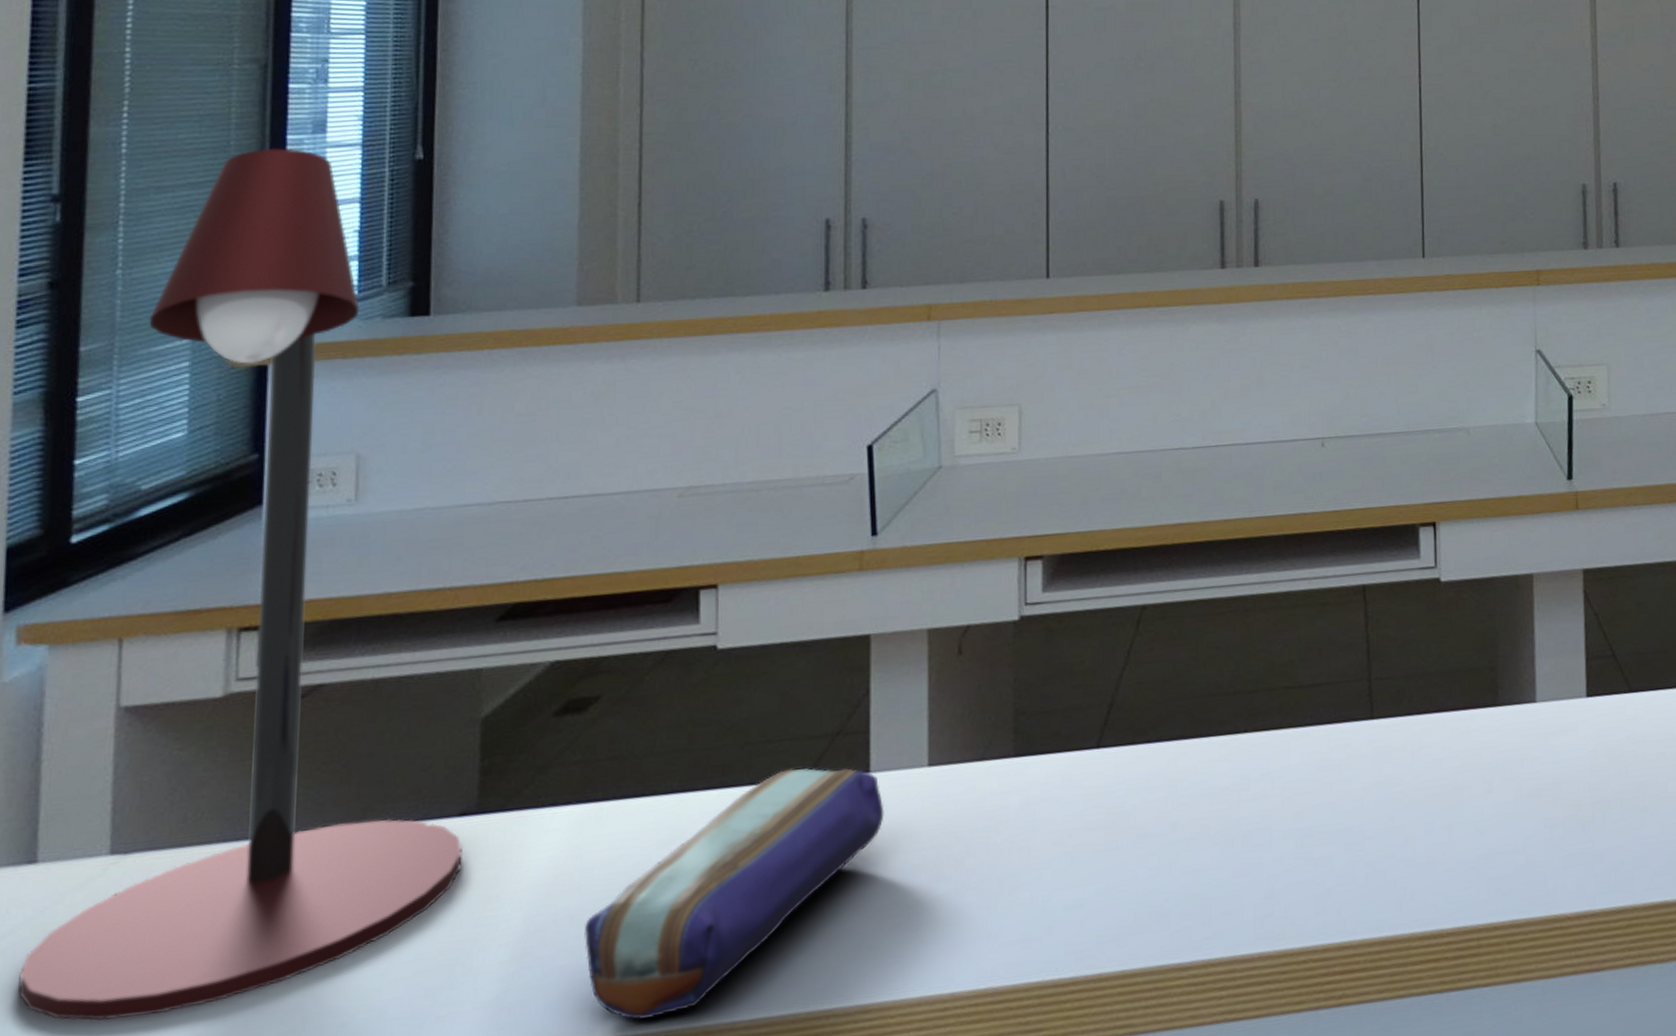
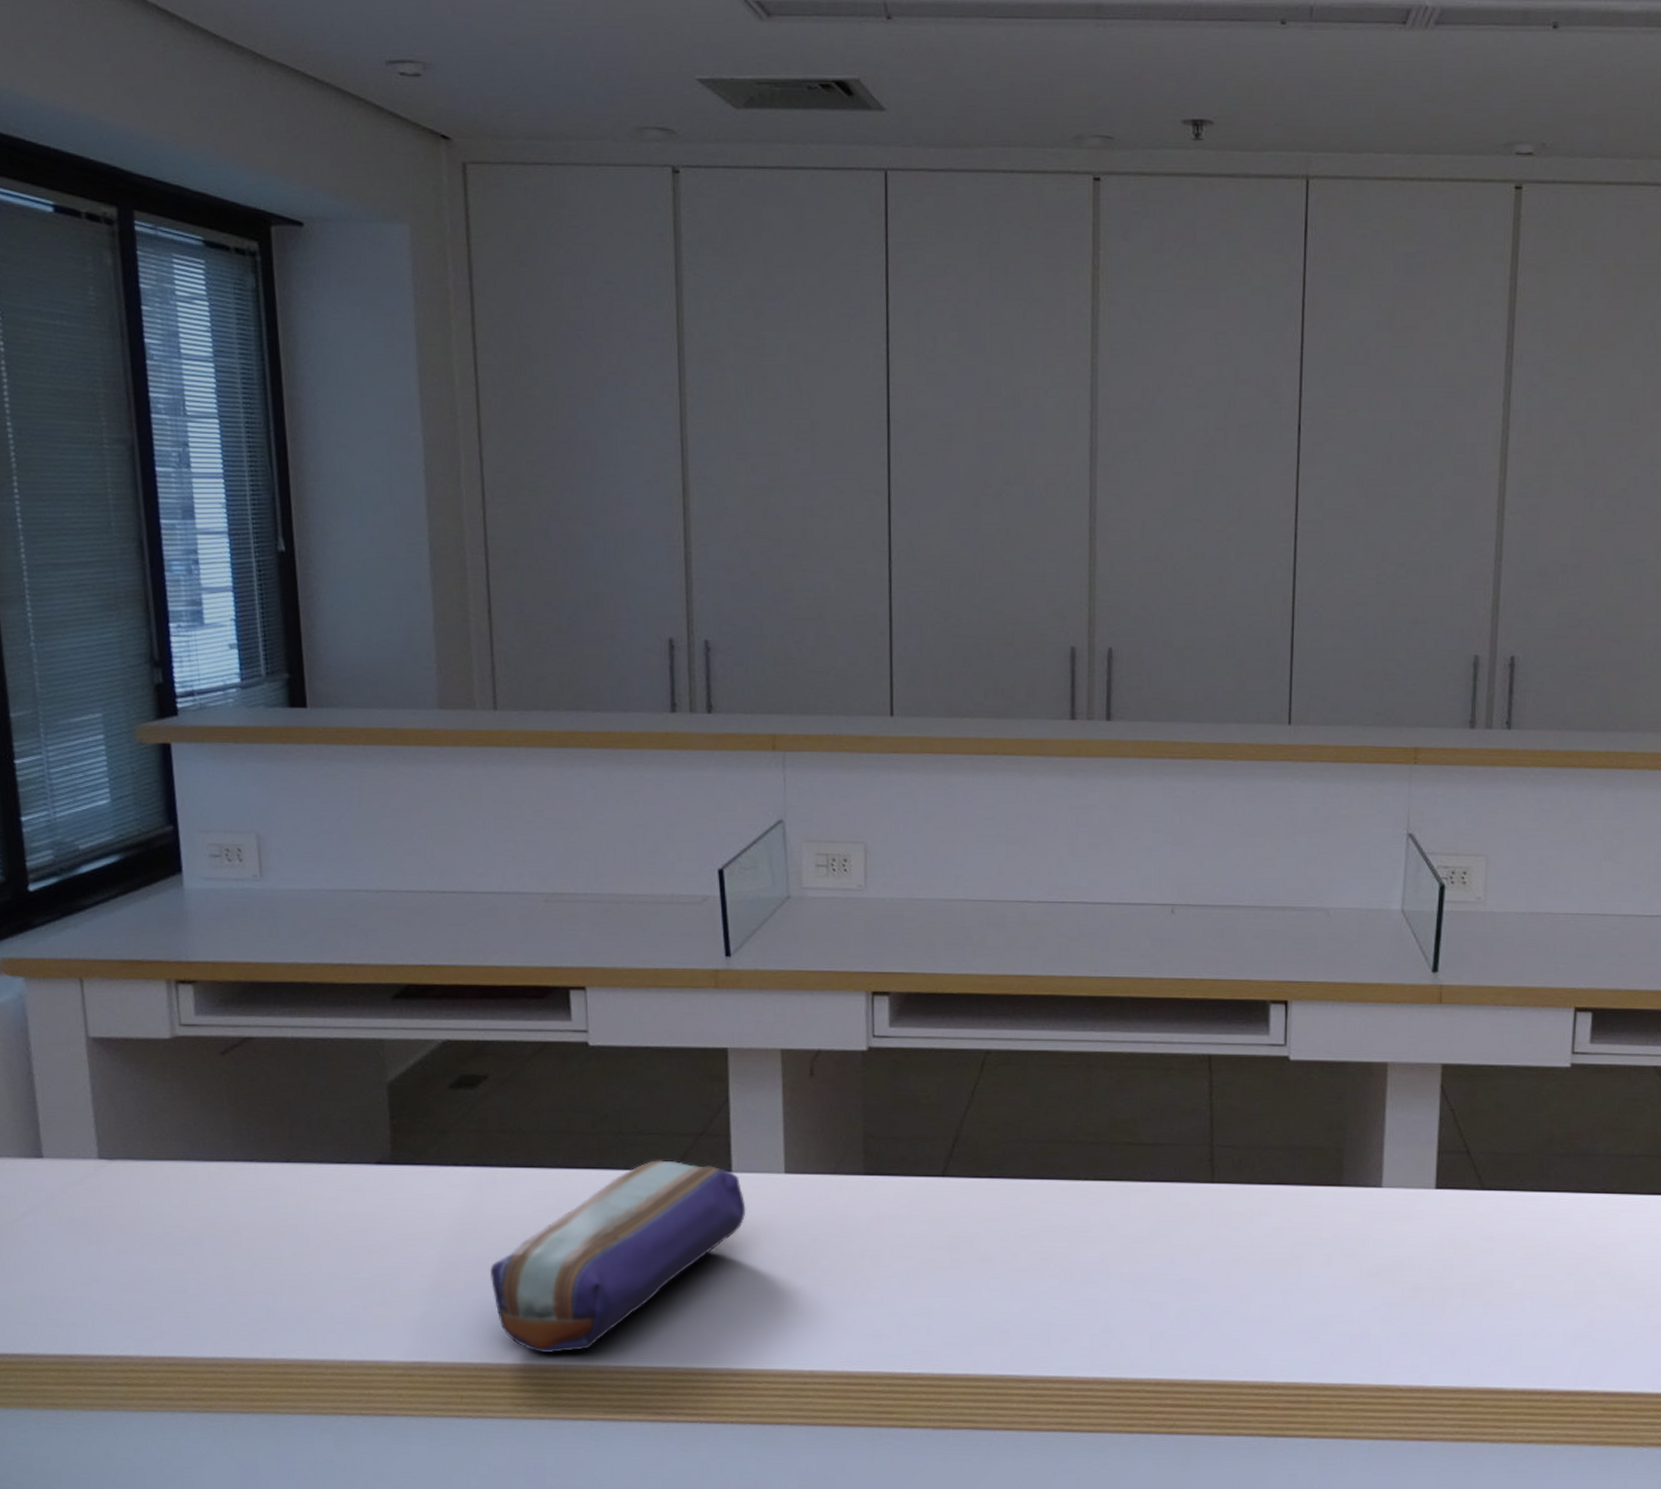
desk lamp: present [18,147,462,1021] -> none [43,531,383,1291]

